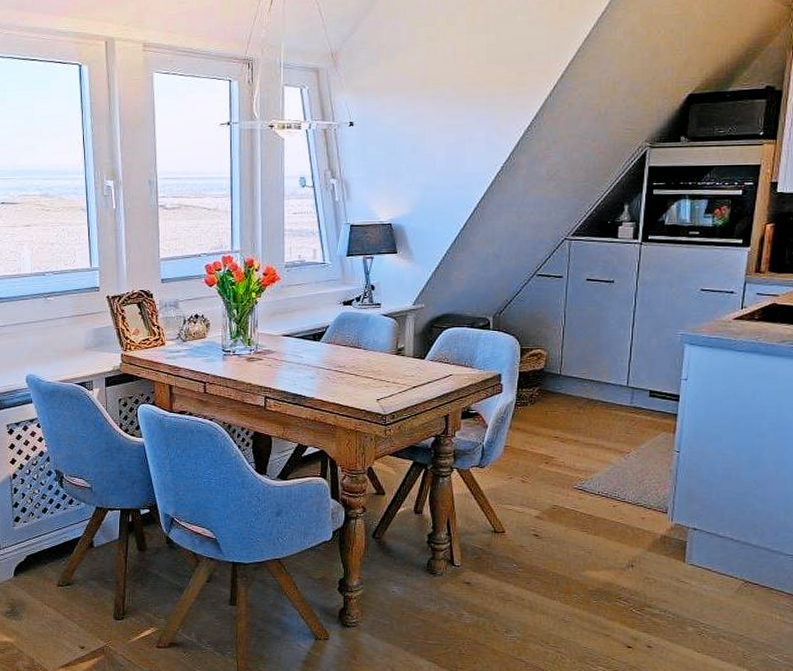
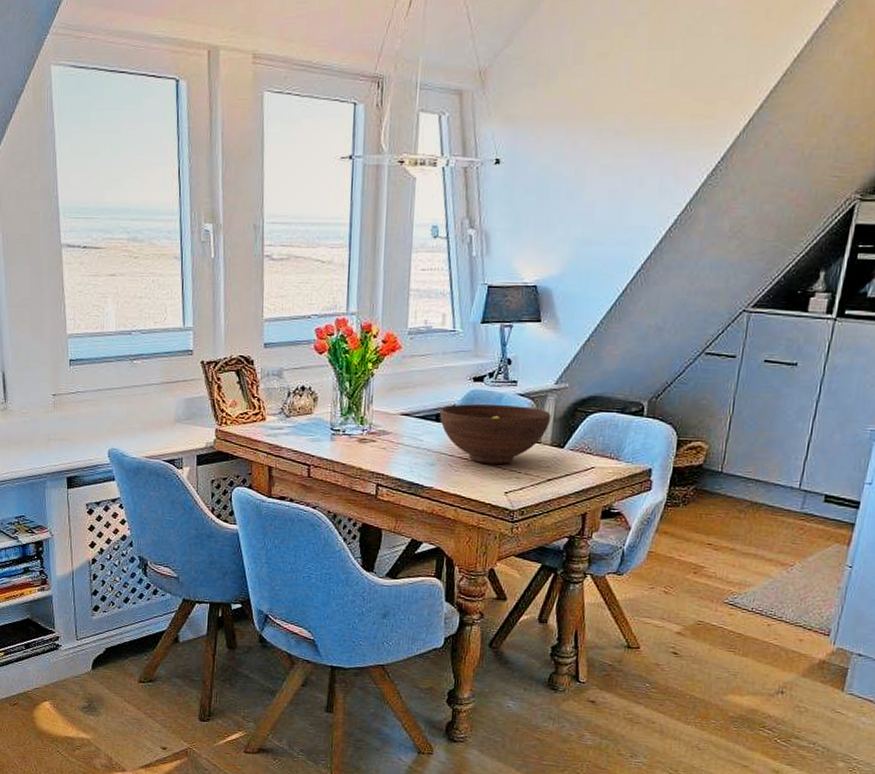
fruit bowl: none [317,324,411,375] -> present [440,403,551,464]

